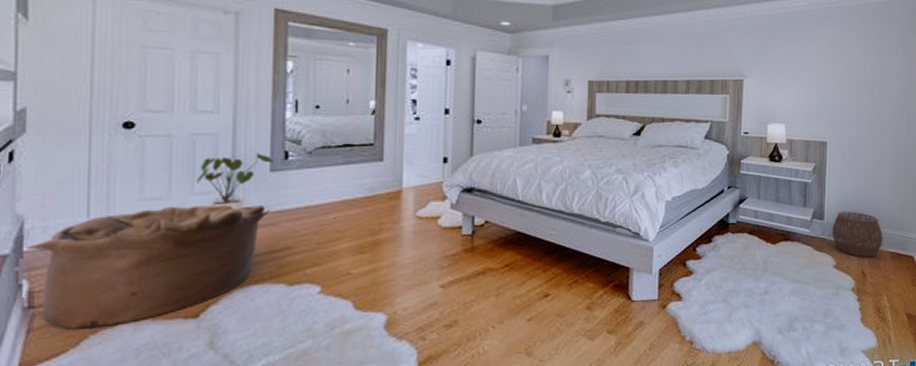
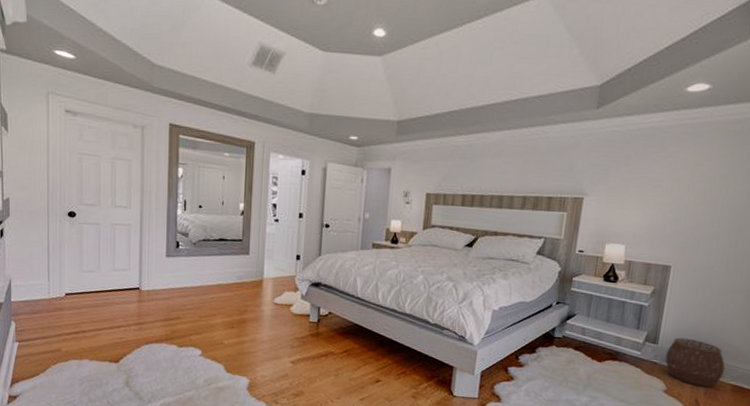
bean bag chair: present [25,206,270,330] -> none [13,277,166,361]
house plant: present [197,152,273,209] -> none [117,241,168,284]

